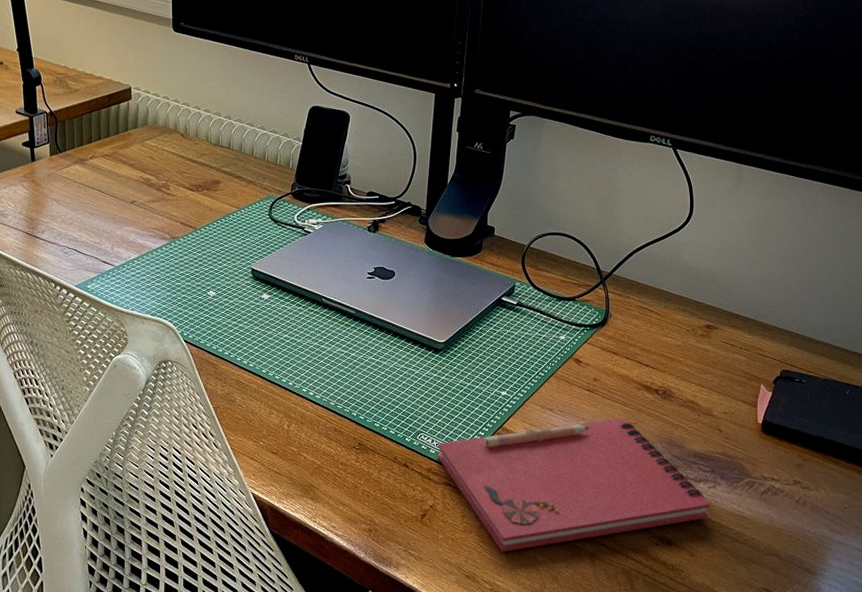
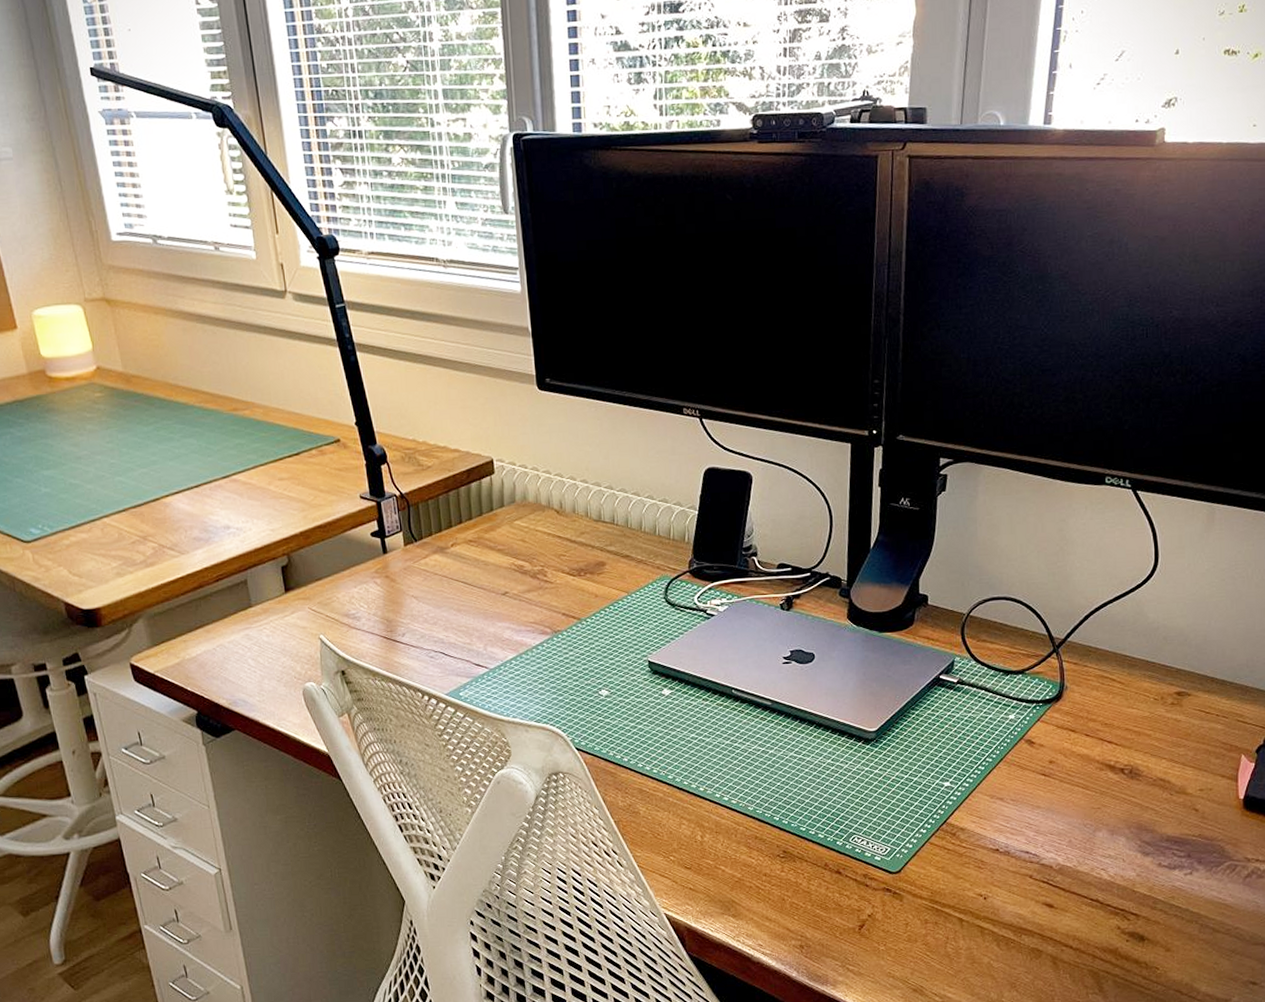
notebook: present [437,417,711,553] -> none [873,802,1188,961]

